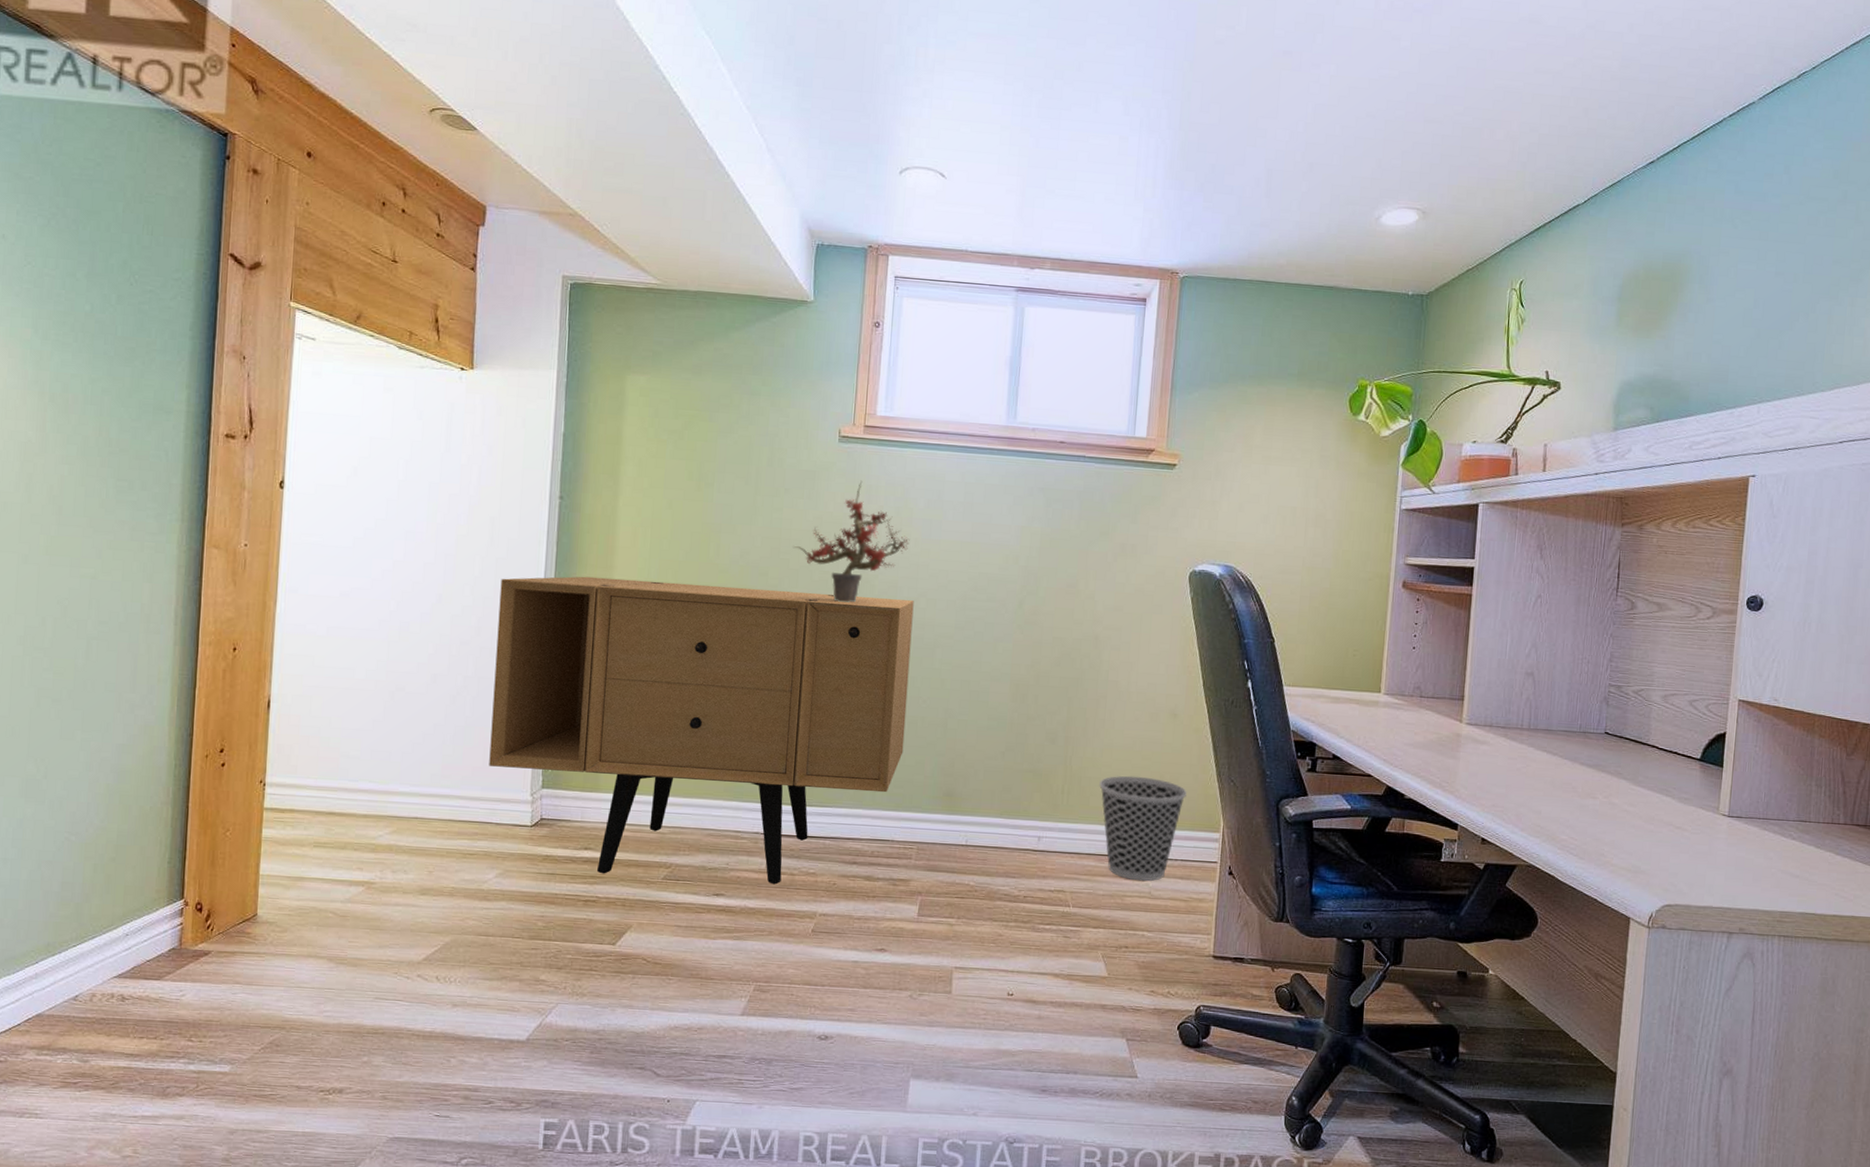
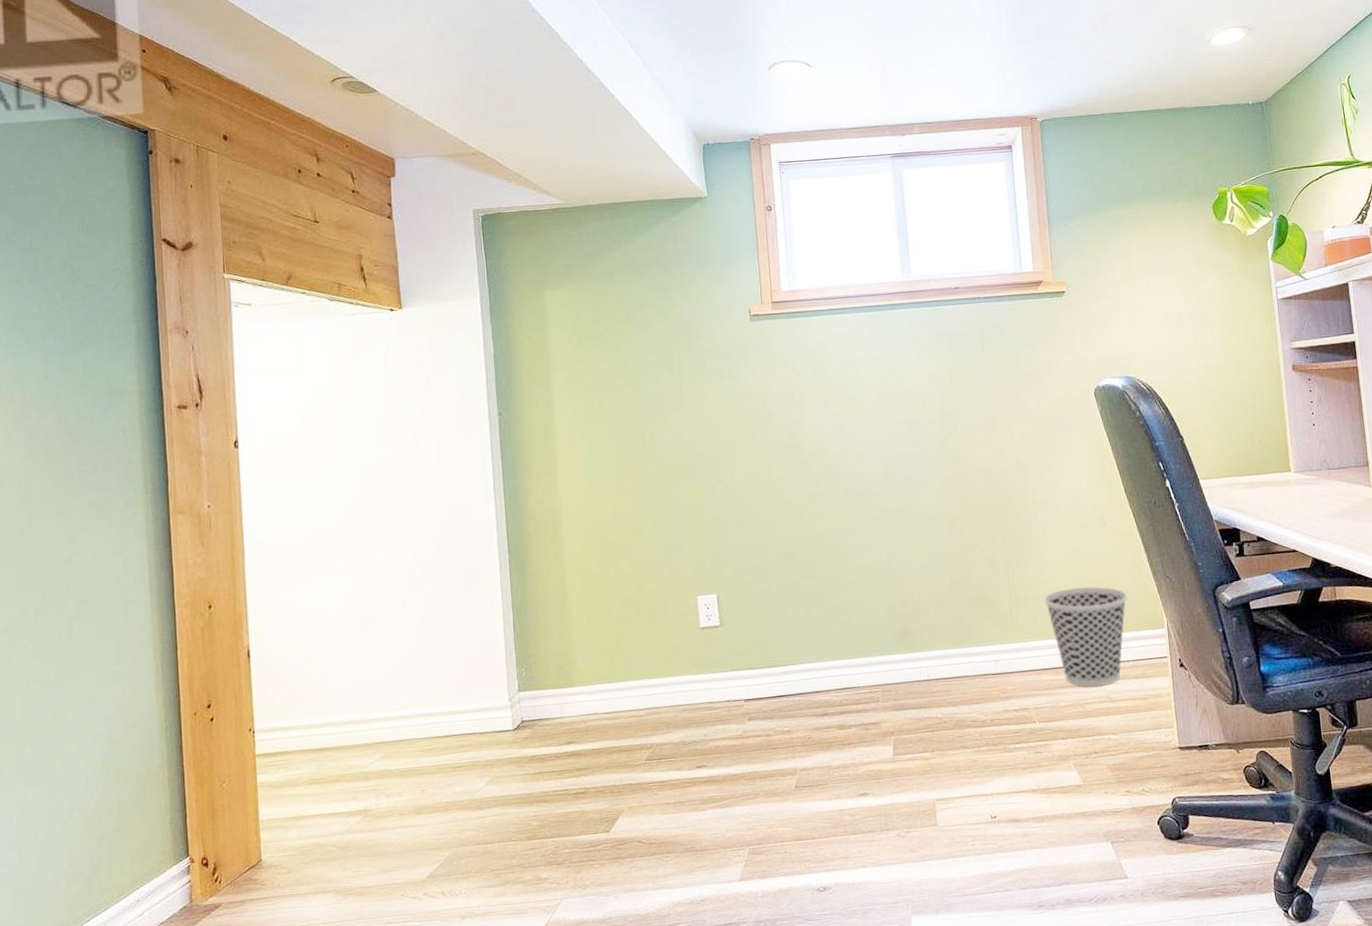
sideboard: present [489,576,914,885] -> none [453,457,855,765]
potted plant: present [793,480,910,603] -> none [723,353,830,469]

